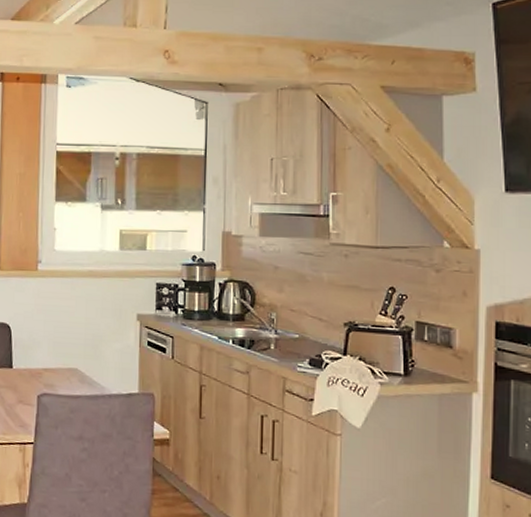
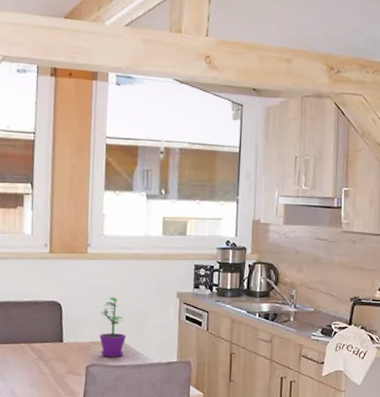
flower pot: none [51,318,81,386] -> present [99,297,126,357]

